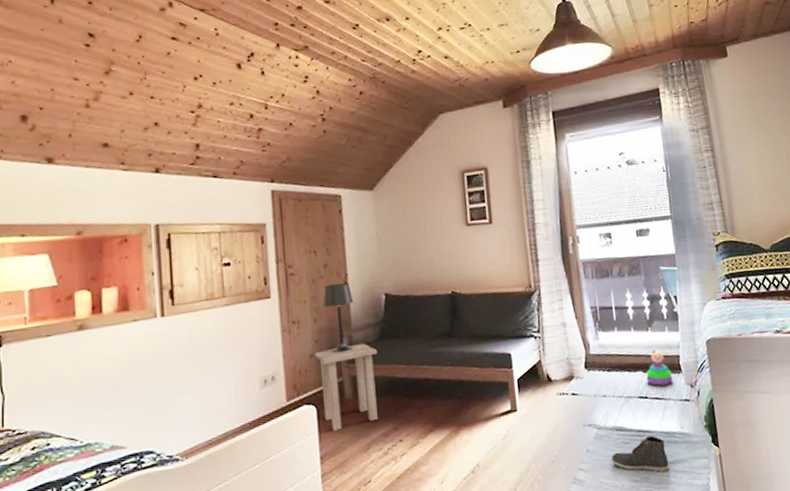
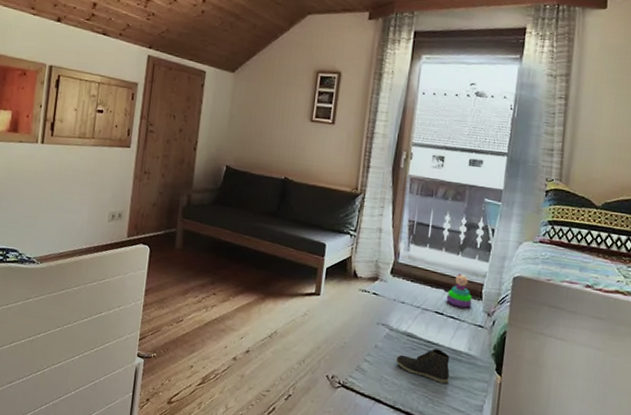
side table: present [314,343,378,431] -> none [155,202,211,272]
table lamp: present [323,283,354,353] -> none [172,147,199,208]

